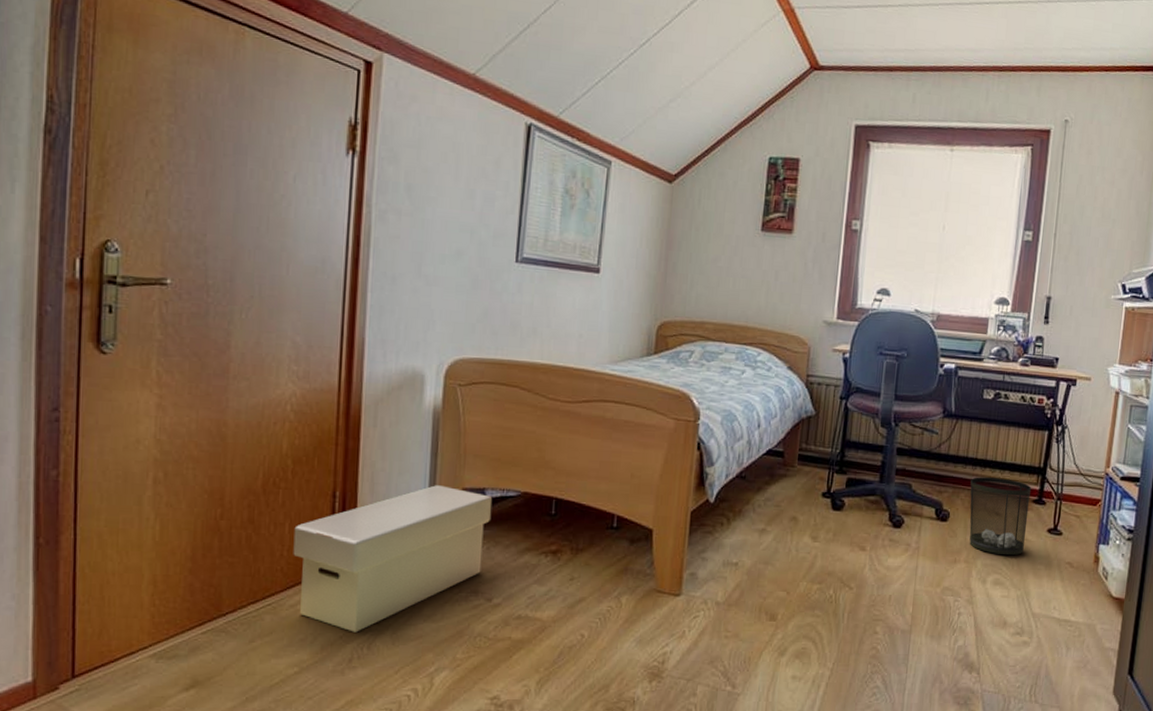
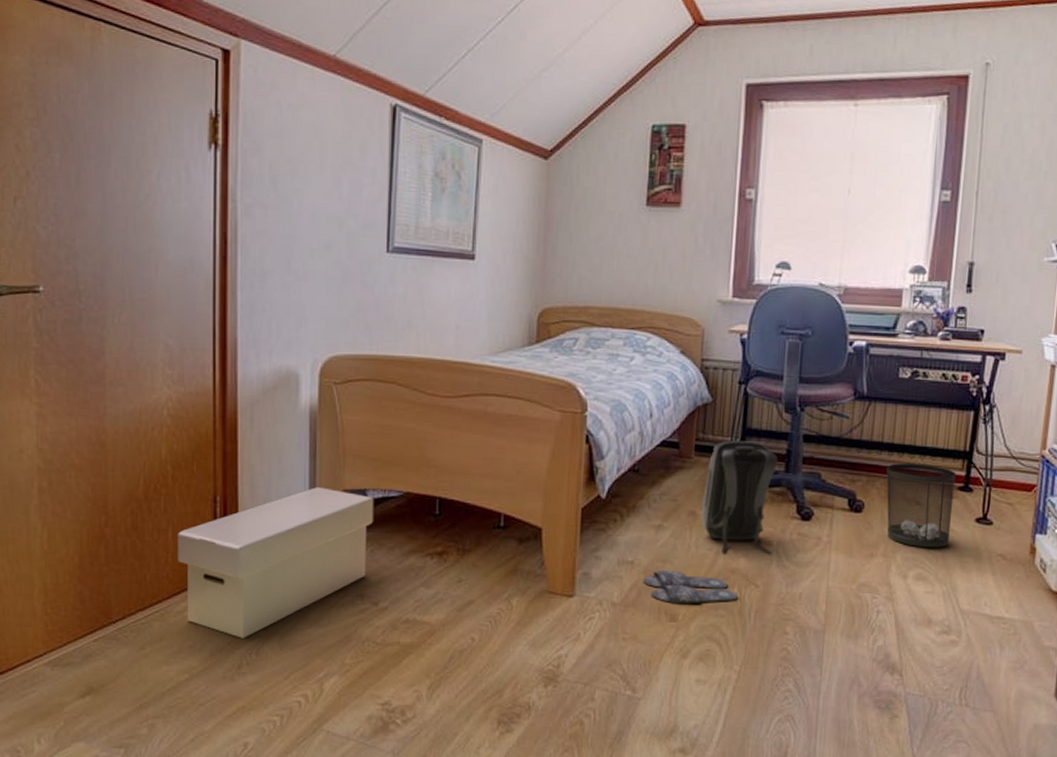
slippers: none [746,571,833,605] -> present [643,569,738,604]
backpack: none [802,451,874,558] -> present [702,441,779,554]

